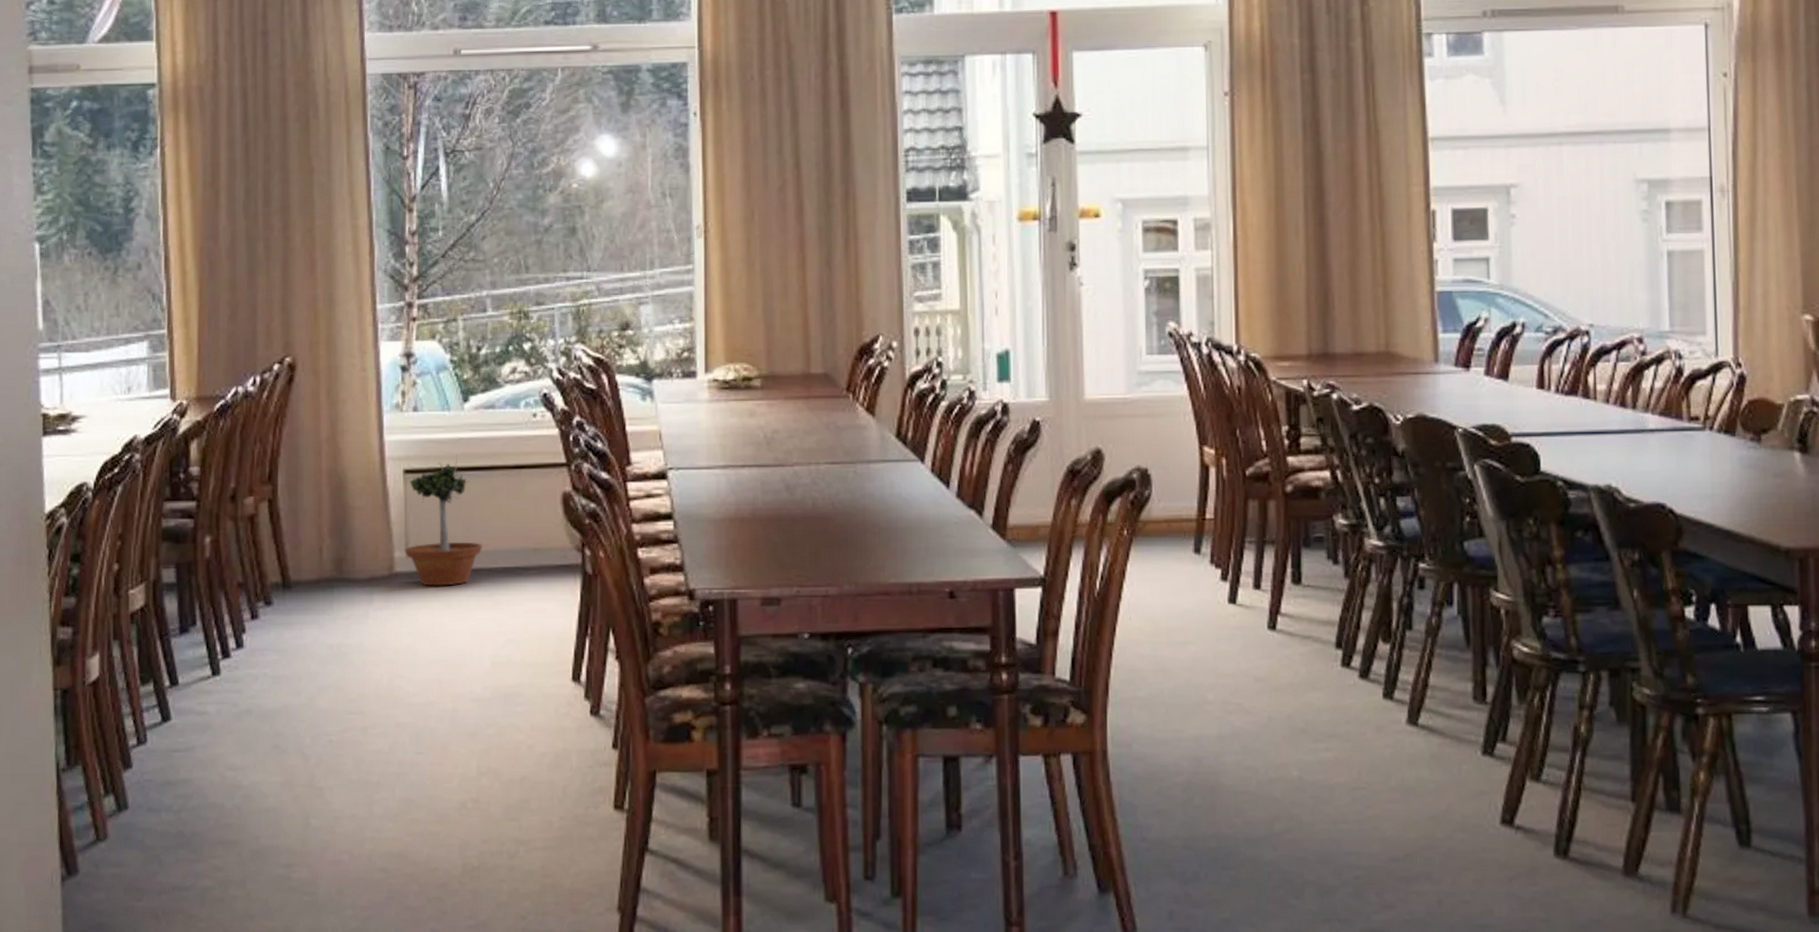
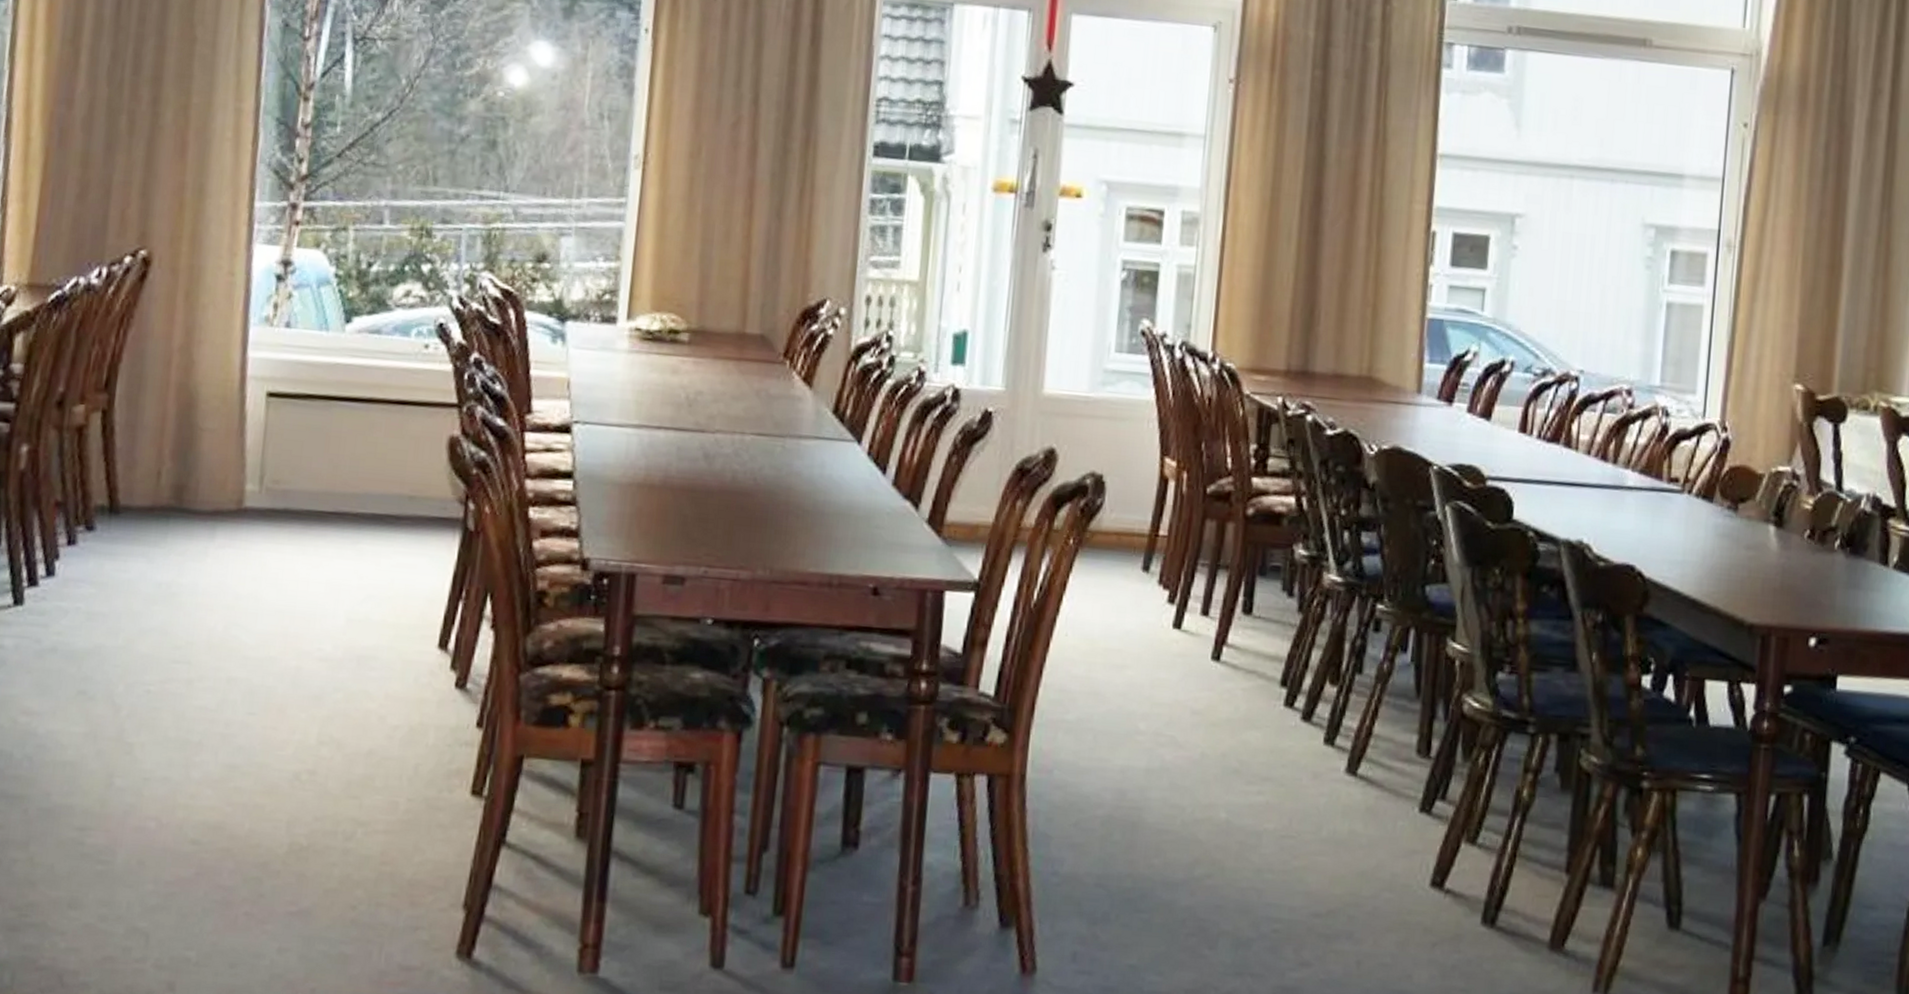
potted tree: present [404,454,484,586] -> none [258,381,352,529]

